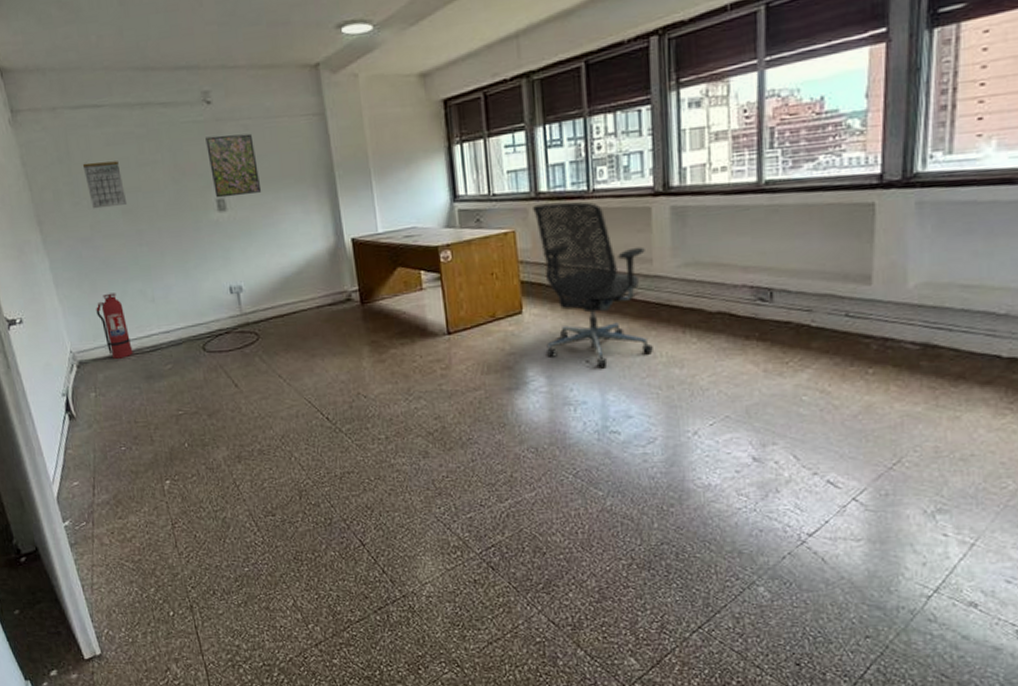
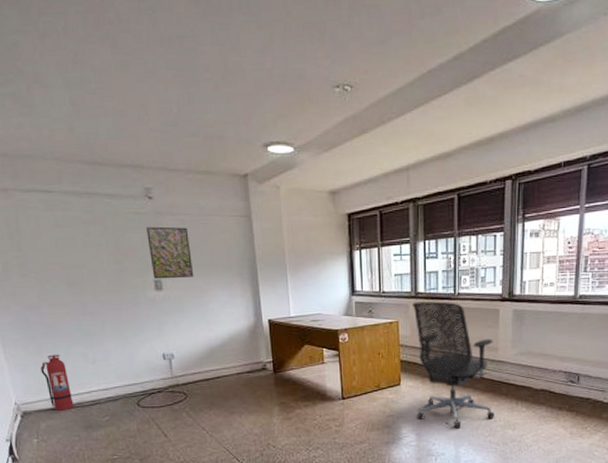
calendar: present [82,161,128,209] -> none [31,240,73,281]

